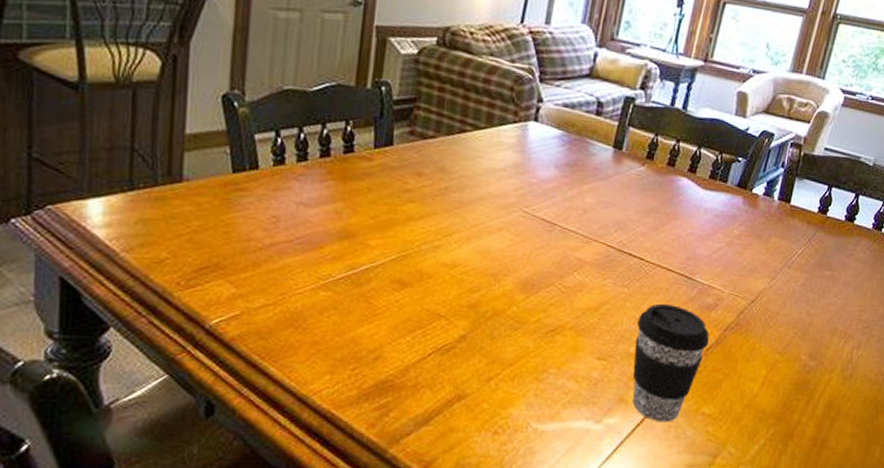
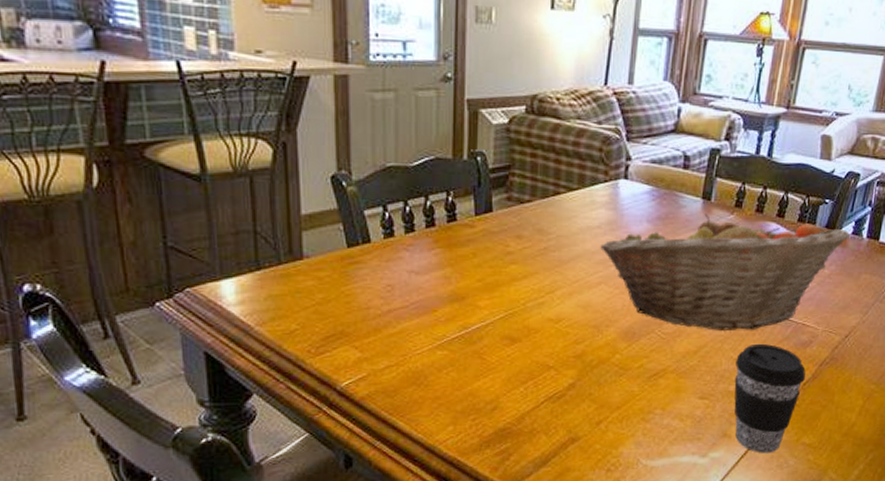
fruit basket: none [504,163,761,289] -> present [600,214,850,330]

